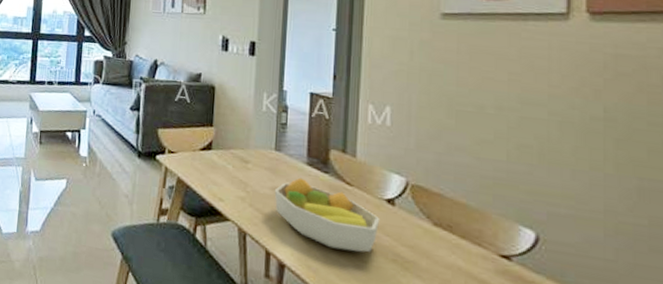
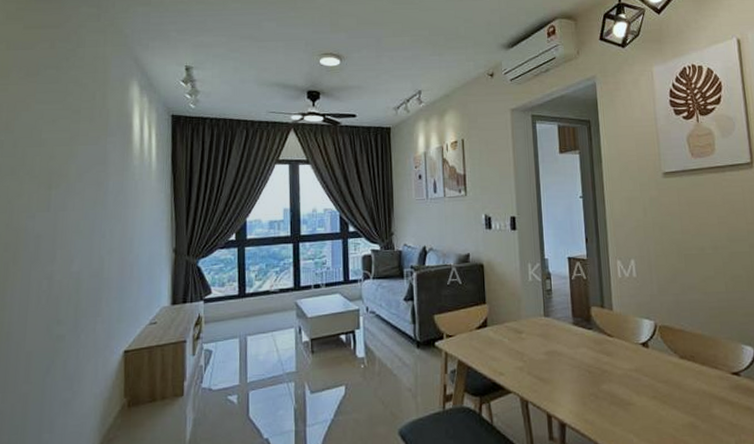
fruit bowl: present [274,177,380,253] -> none [548,338,639,398]

